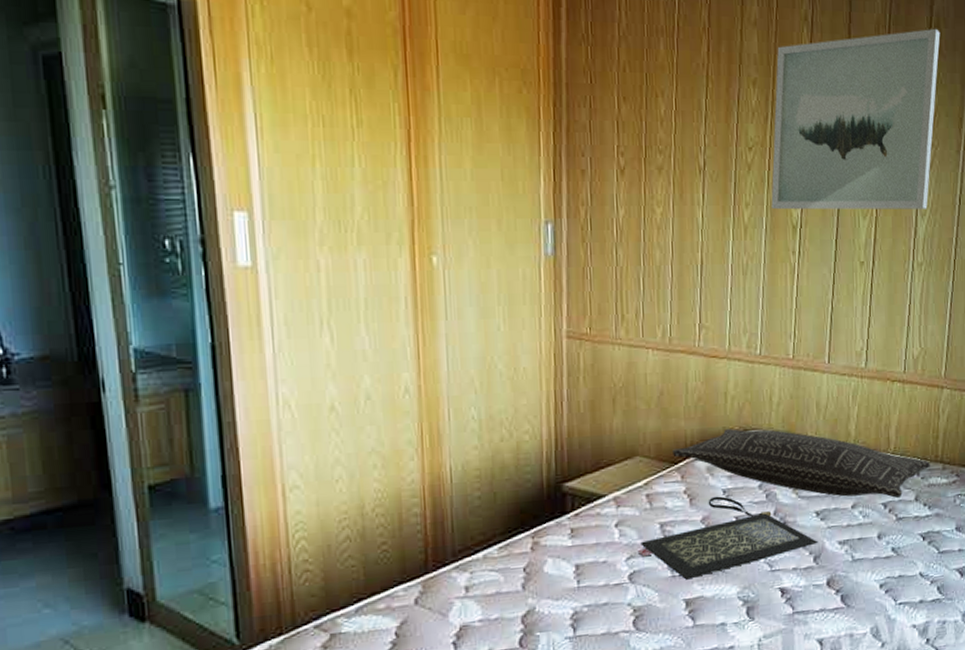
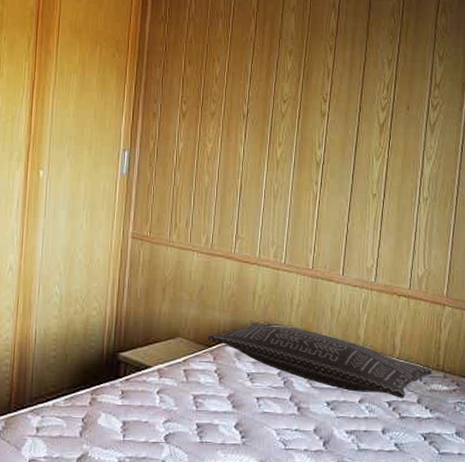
clutch bag: present [637,496,819,580] -> none [173,378,328,447]
wall art: present [771,28,941,210] -> none [300,13,446,154]

